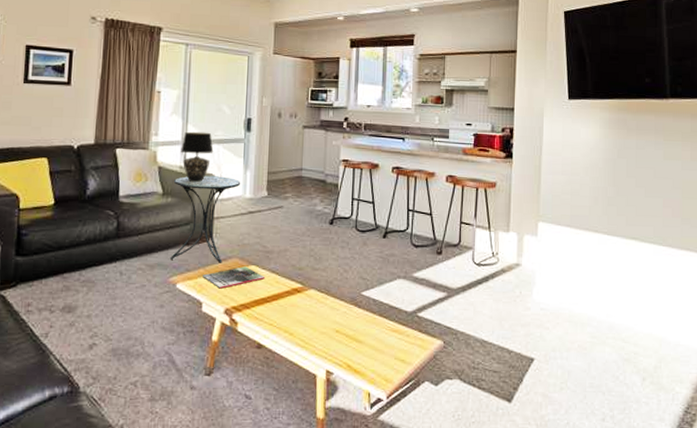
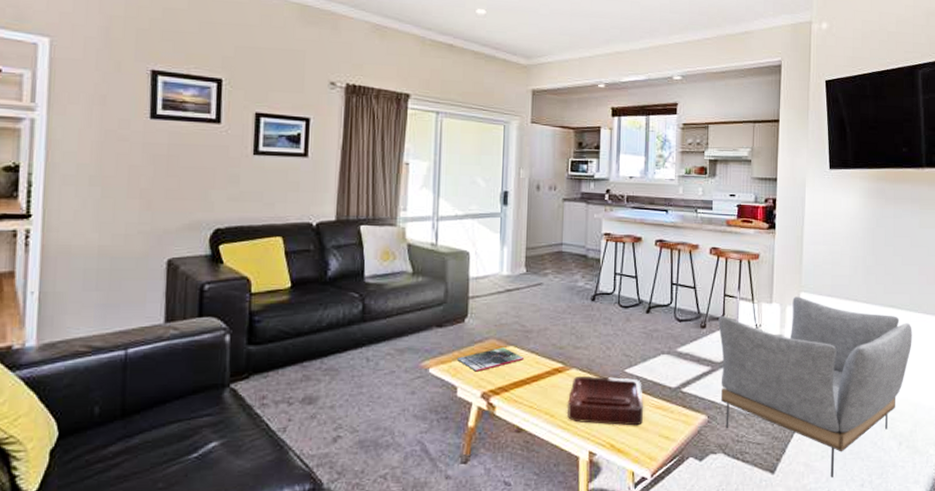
side table: present [169,176,241,263] -> none [421,253,498,345]
table lamp: present [181,131,214,182] -> none [432,206,468,259]
decorative tray: none [305,296,380,348] -> present [566,375,643,426]
armchair: none [454,226,657,410] -> present [718,296,912,478]

